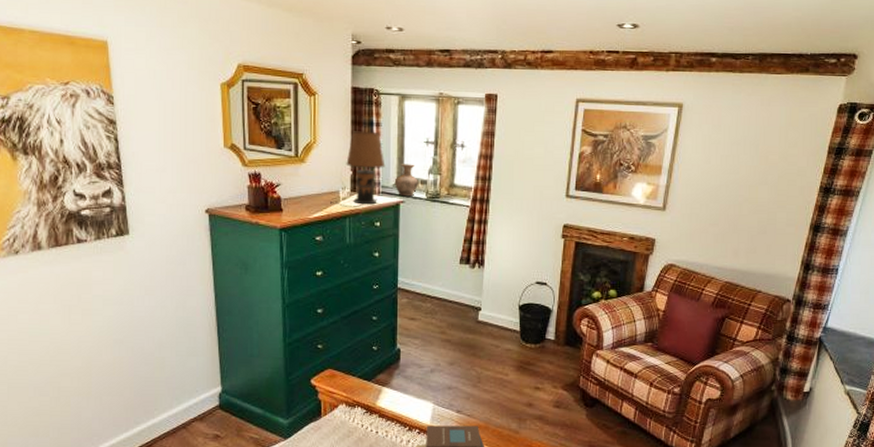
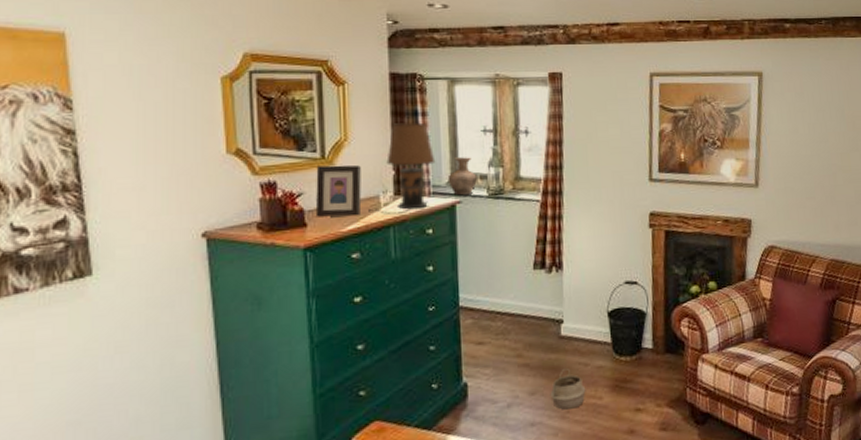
picture frame: none [290,163,326,207] -> present [316,165,362,217]
woven basket: none [466,348,495,380] -> present [550,369,586,410]

